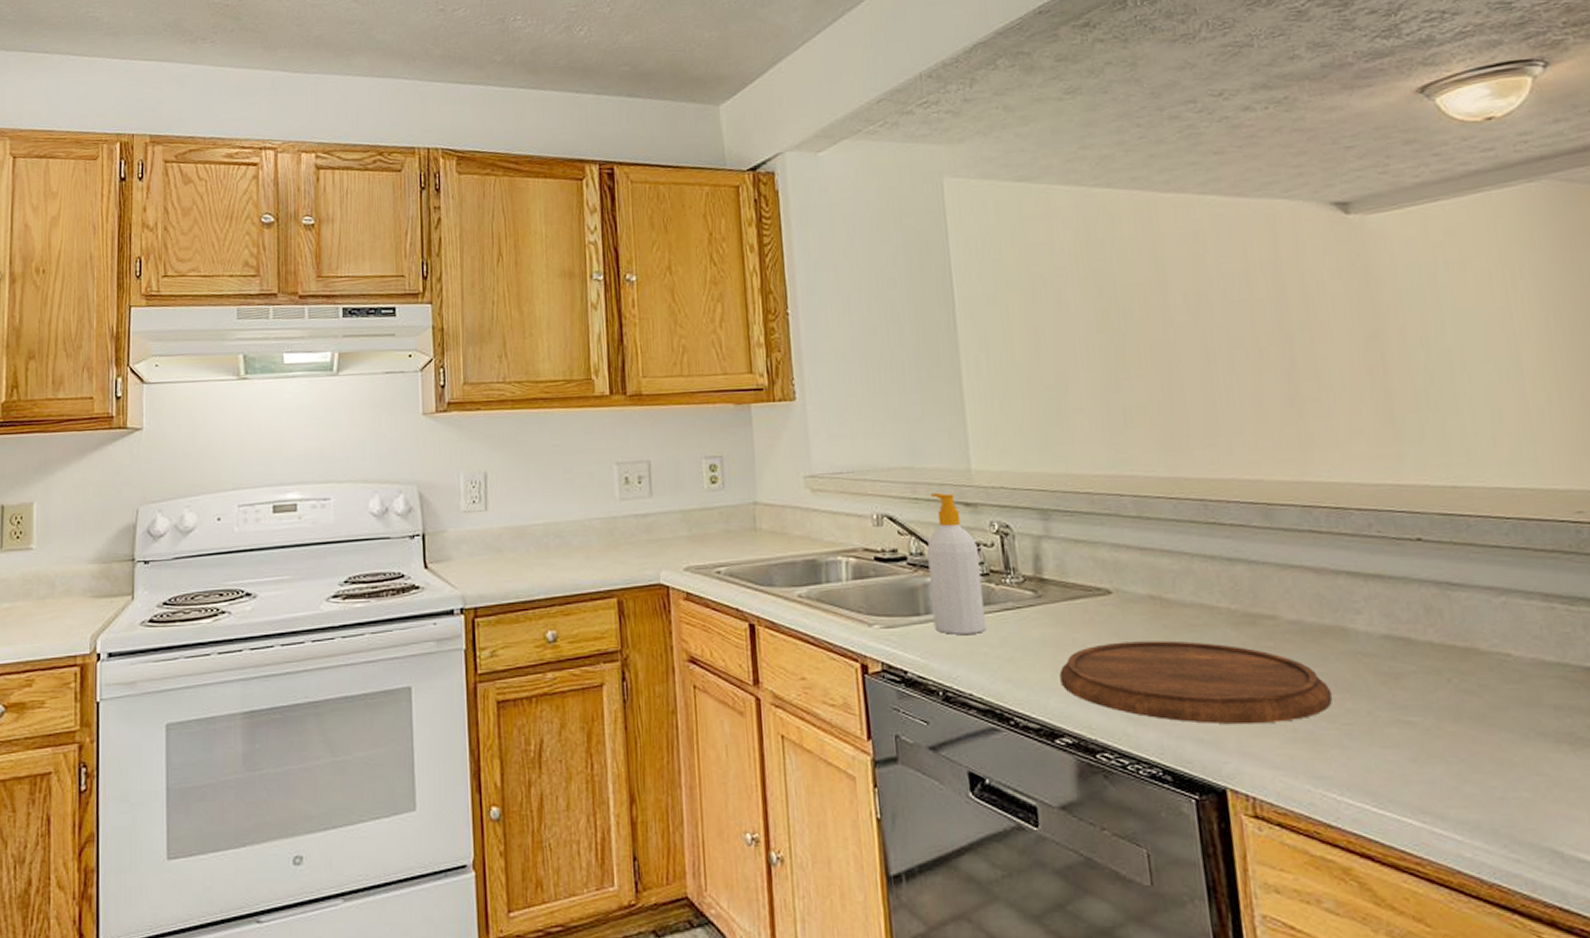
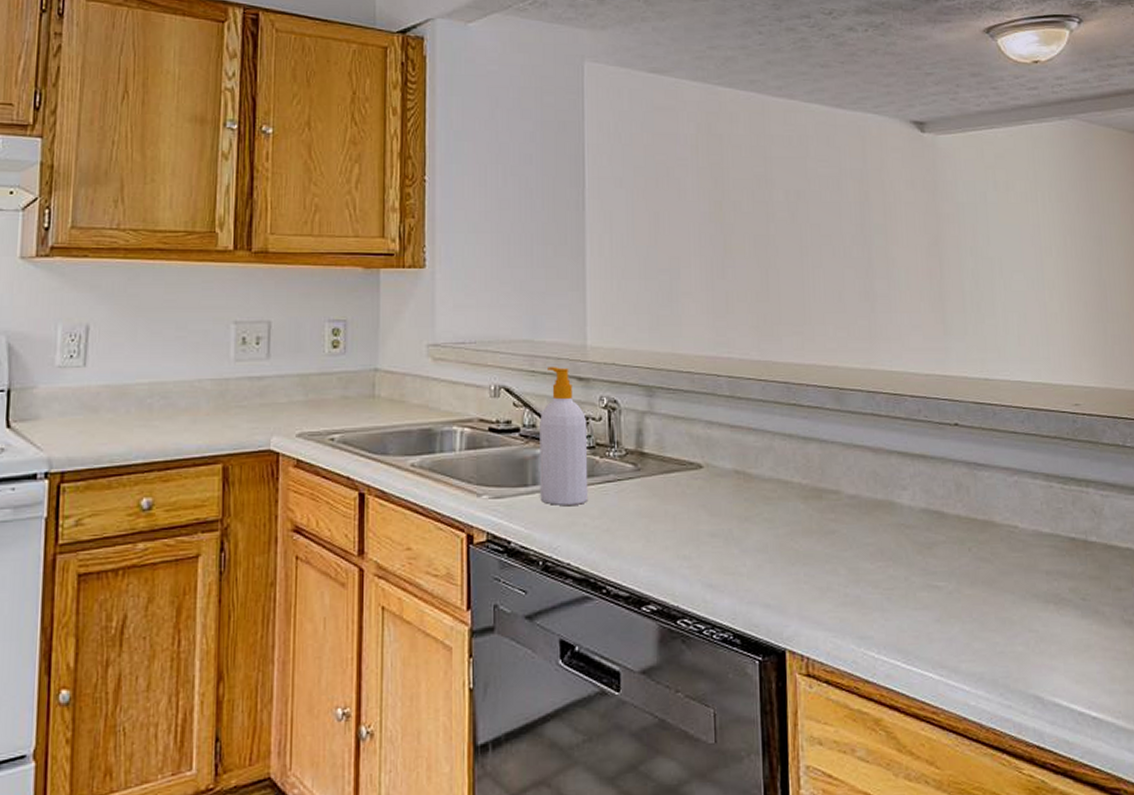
cutting board: present [1059,640,1333,725] -> none [651,512,879,591]

